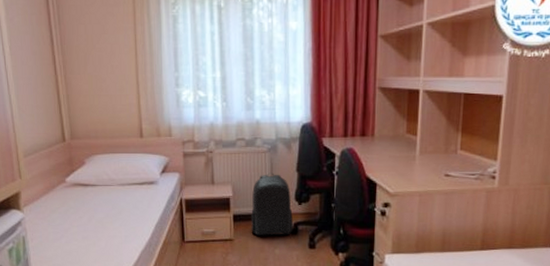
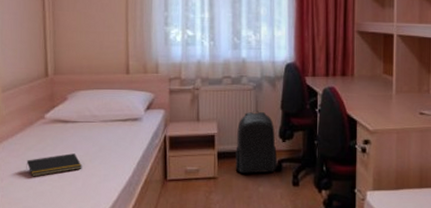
notepad: none [52,216,104,238] -> present [26,153,82,177]

